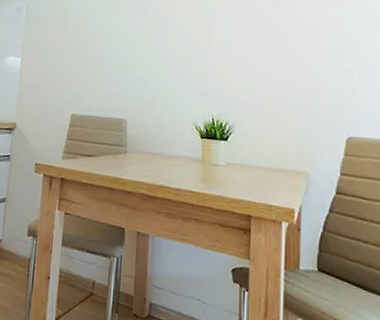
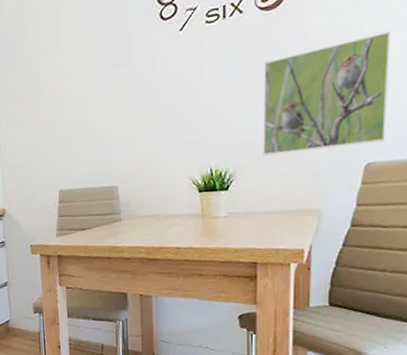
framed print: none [259,29,364,120] -> present [263,30,390,156]

